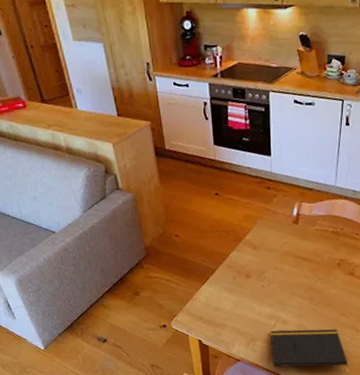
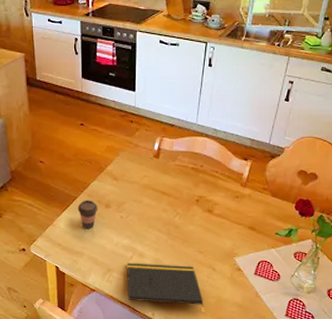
coffee cup: none [217,271,238,301] -> present [77,200,98,229]

